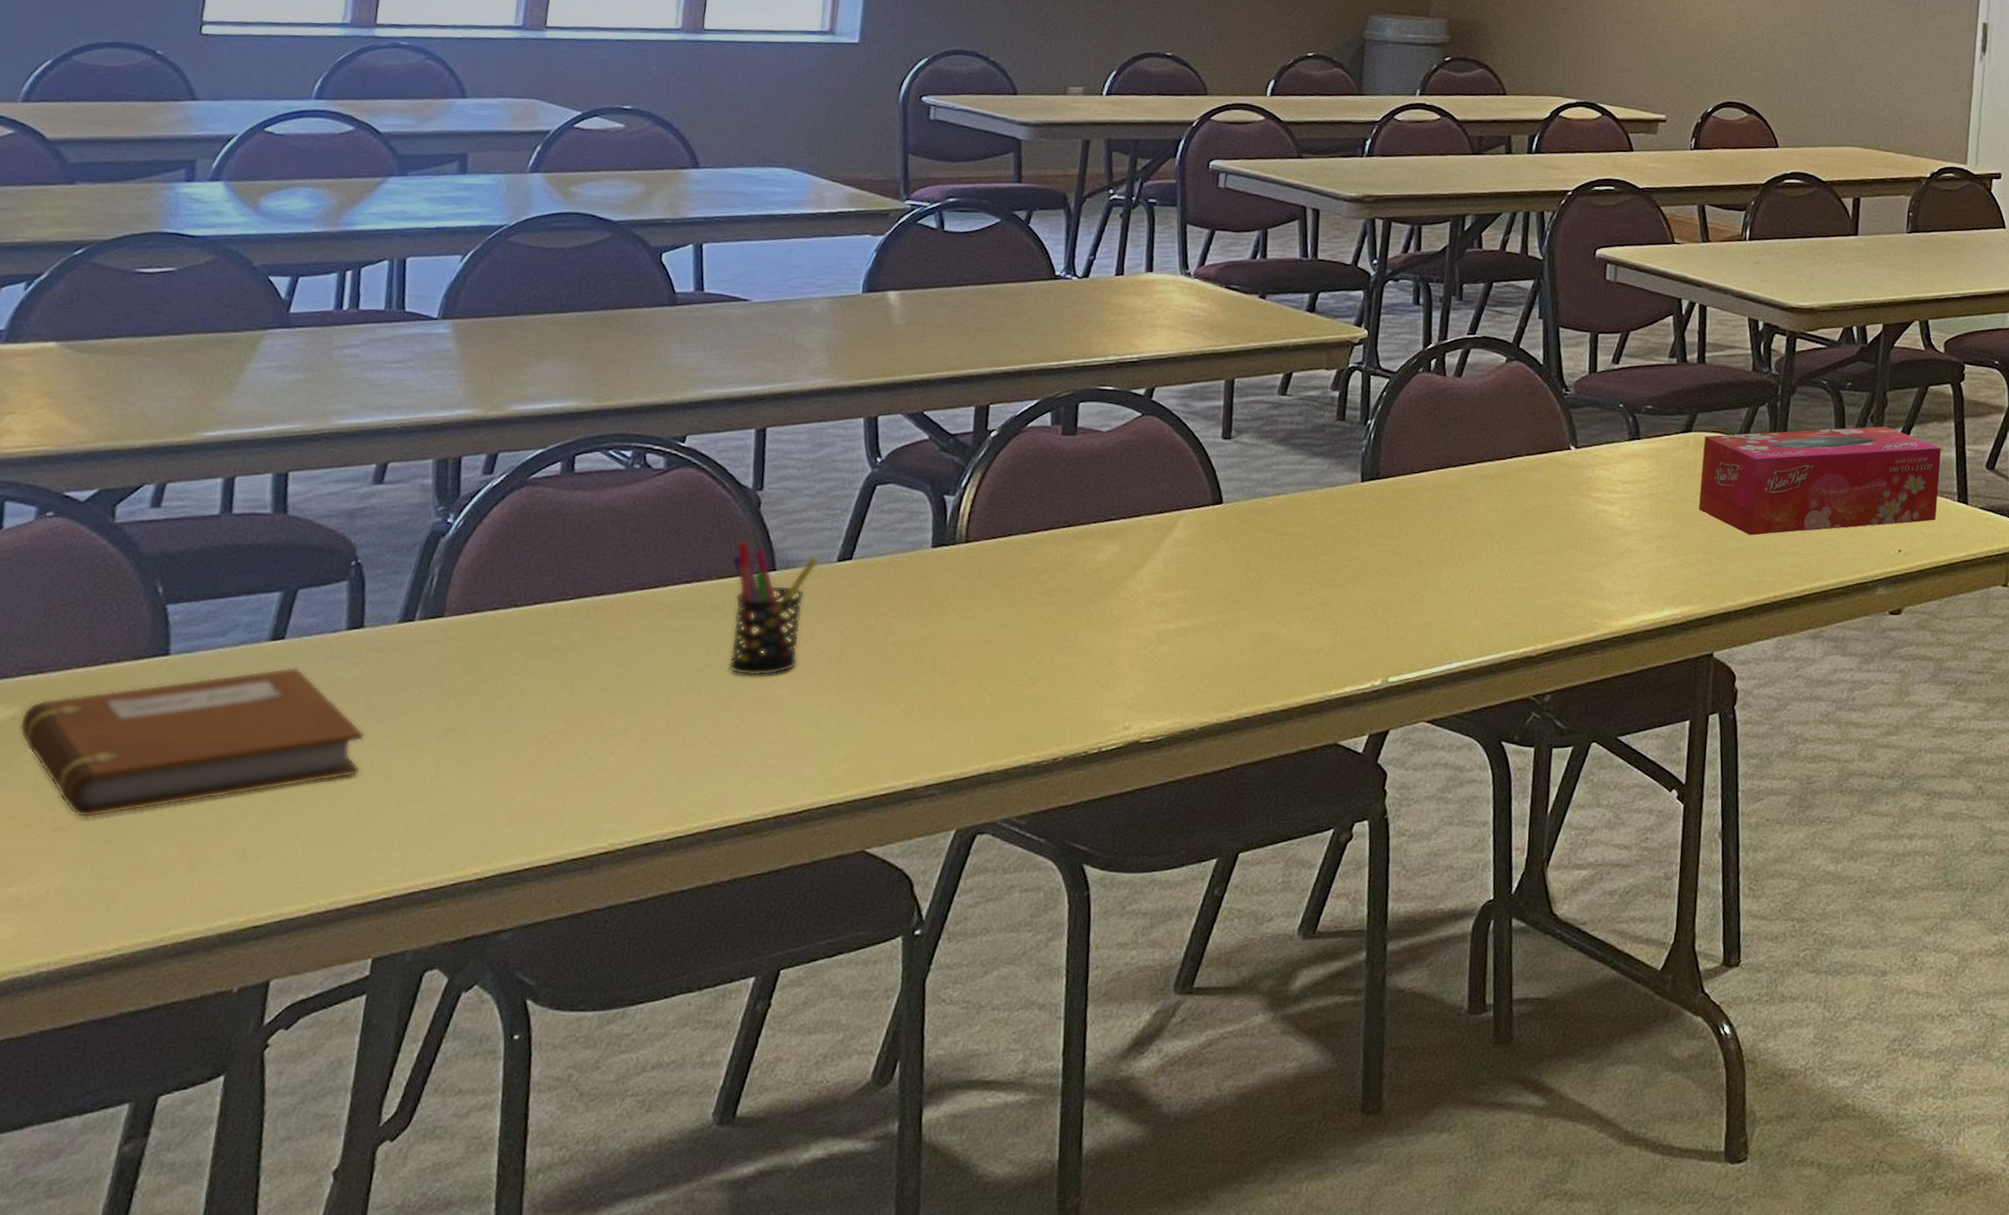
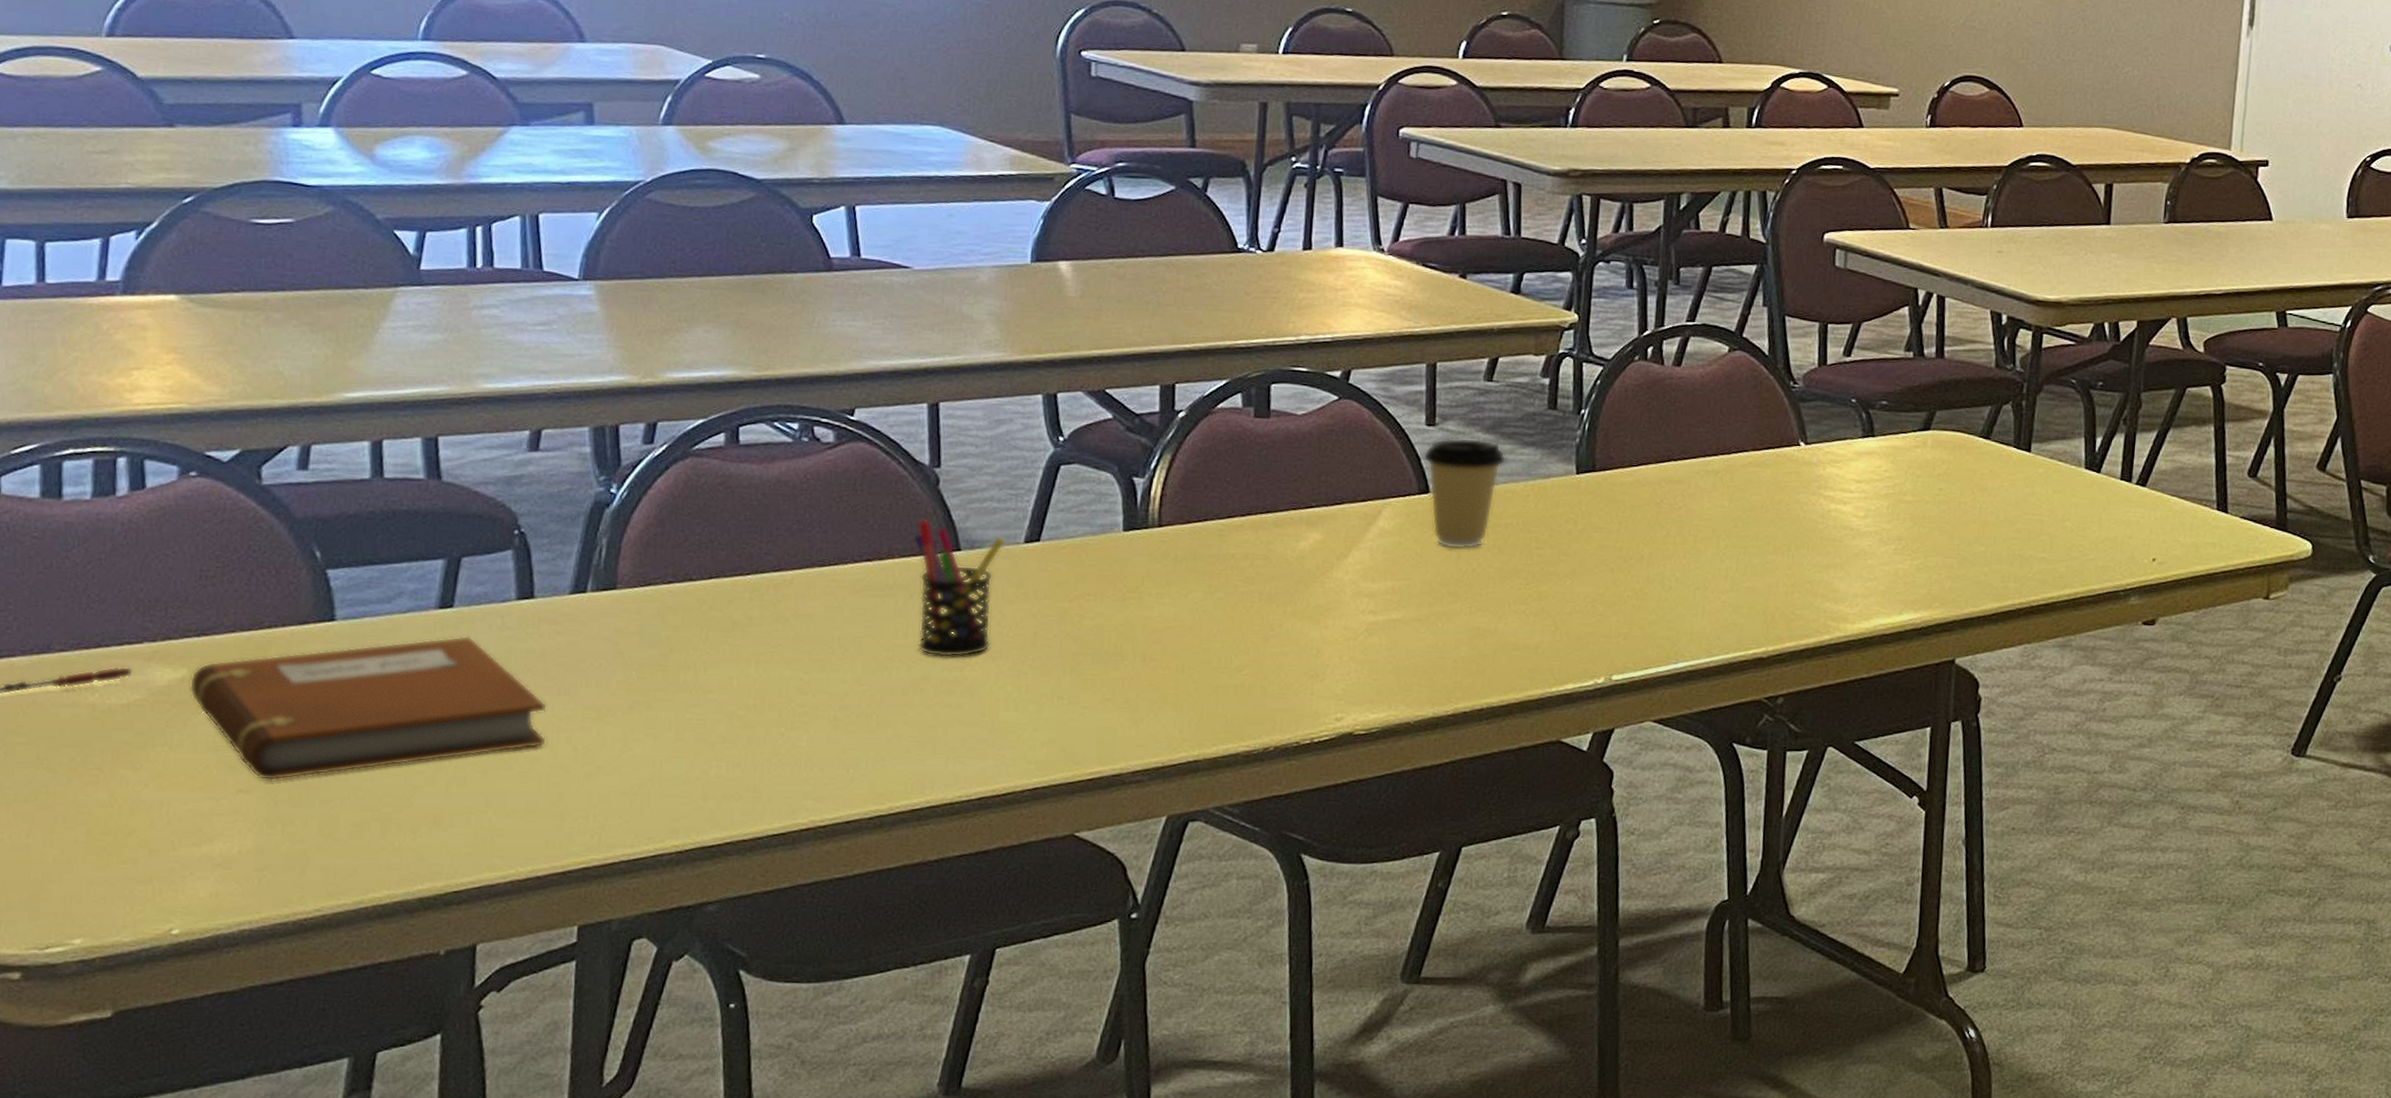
coffee cup: none [1219,449,1296,558] -> present [1424,437,1506,550]
tissue box: present [1699,426,1942,536] -> none [1938,428,2200,540]

